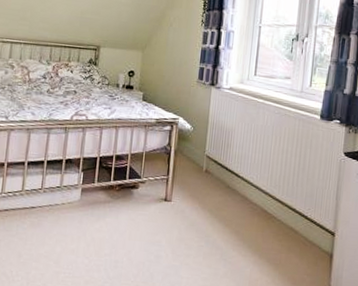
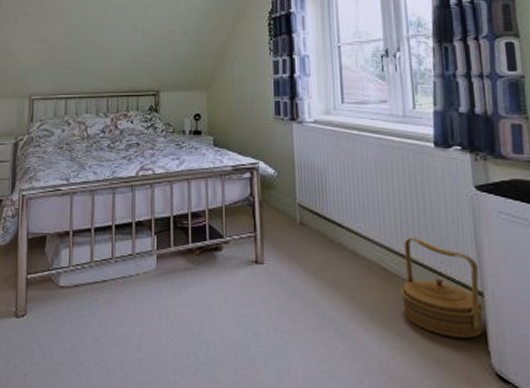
basket: none [274,188,335,266] -> present [400,237,484,338]

